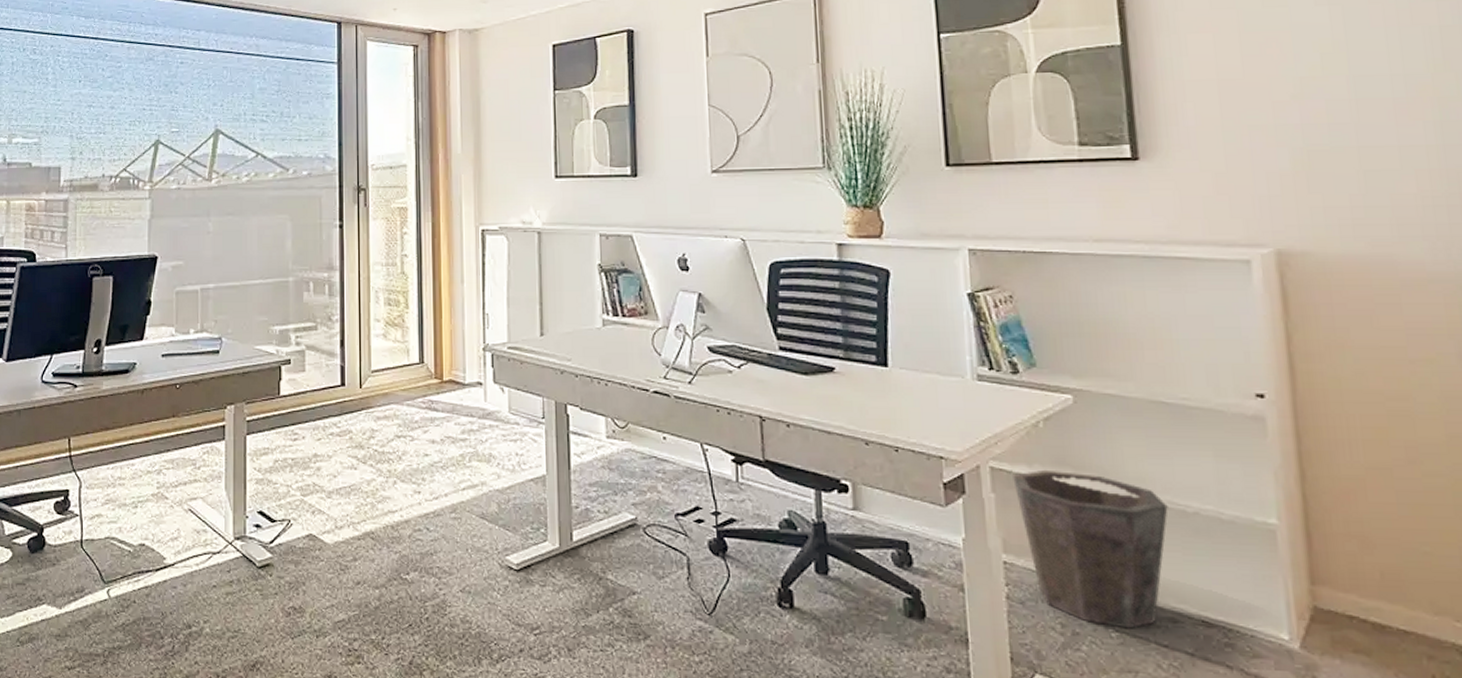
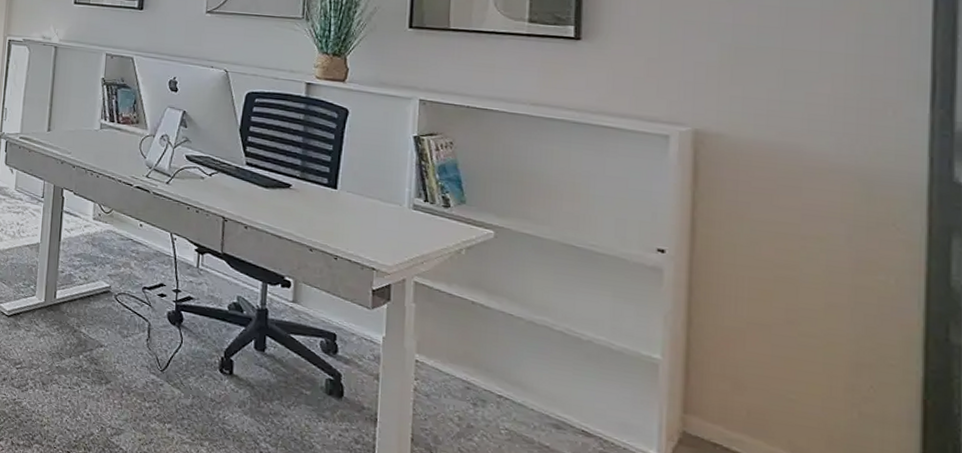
waste bin: present [1013,469,1168,629] -> none [433,289,566,429]

